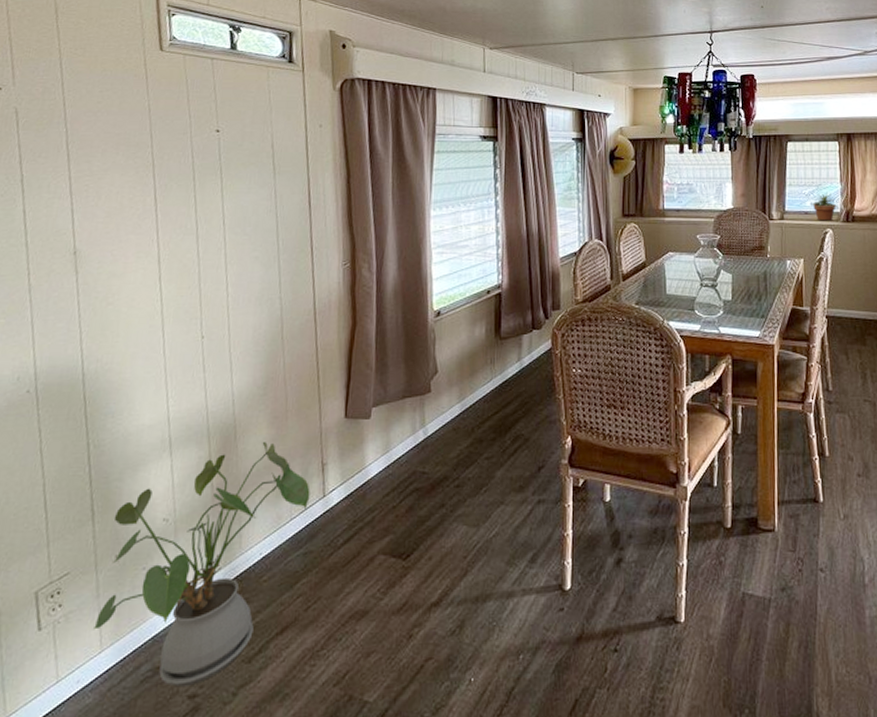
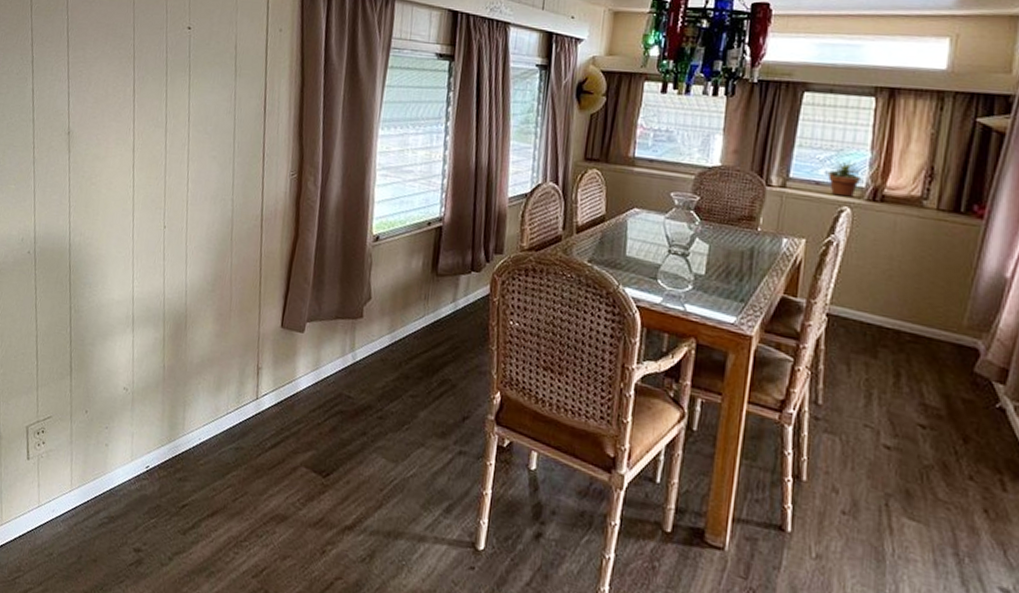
house plant: present [94,442,310,687] -> none [67,336,246,541]

